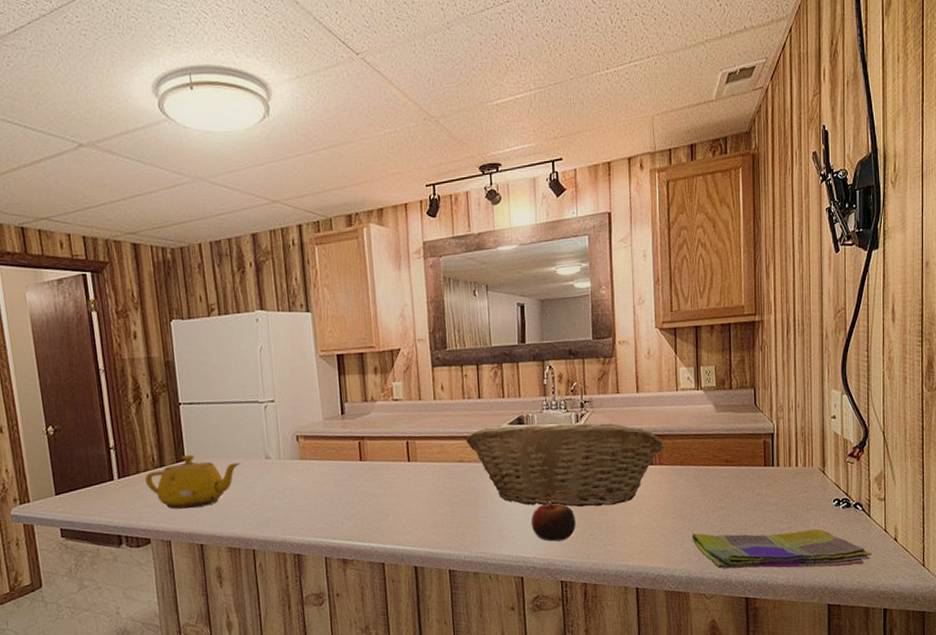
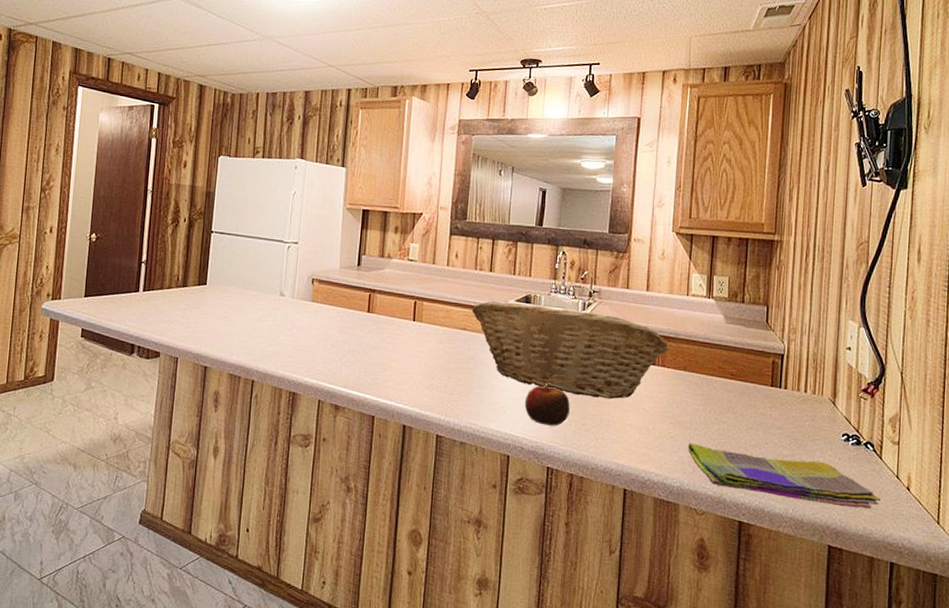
teapot: present [145,455,241,509] -> none [167,280,257,331]

